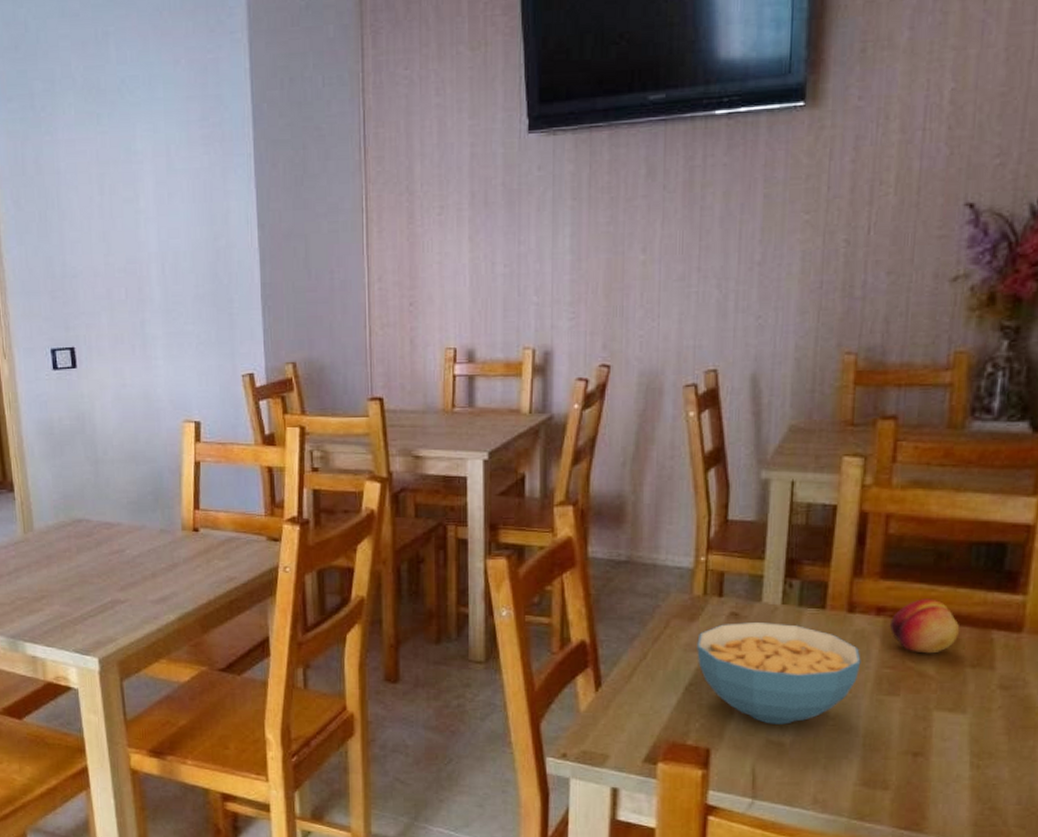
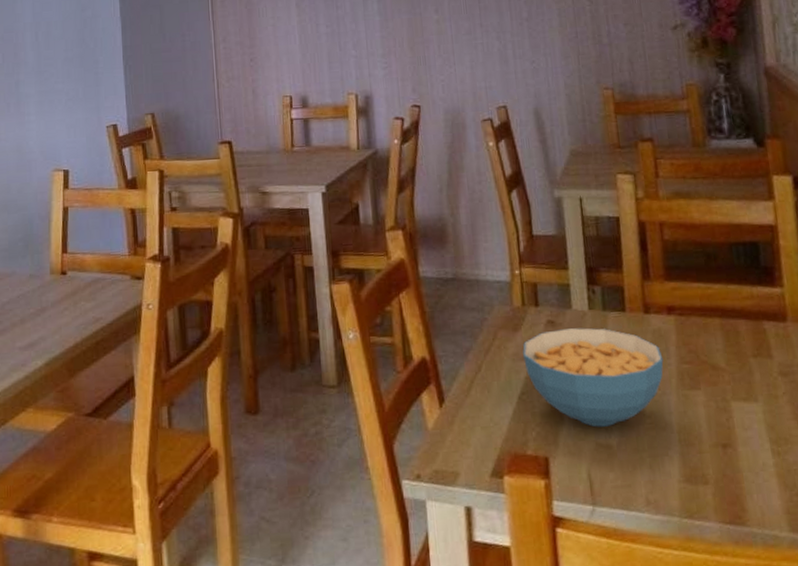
fruit: present [889,599,960,654] -> none [680,296,738,348]

